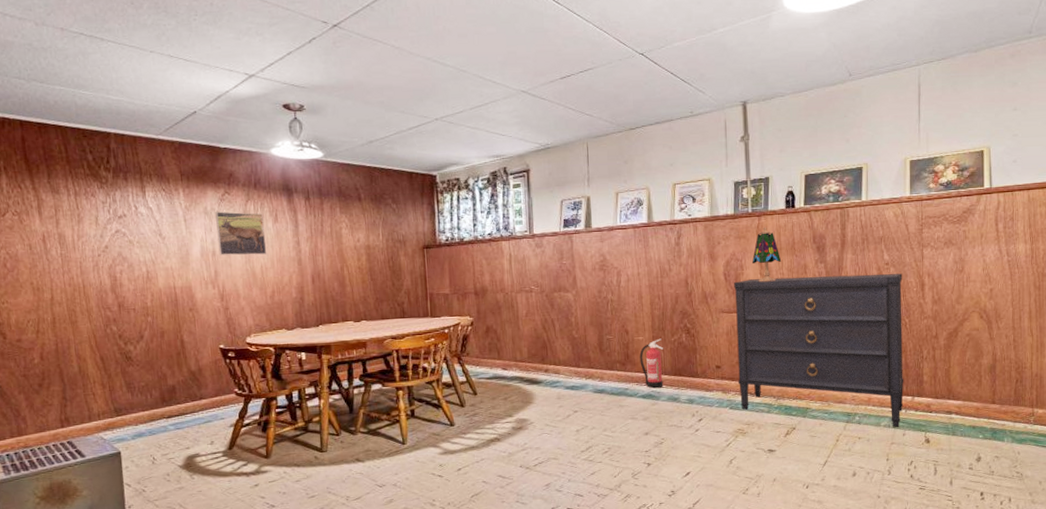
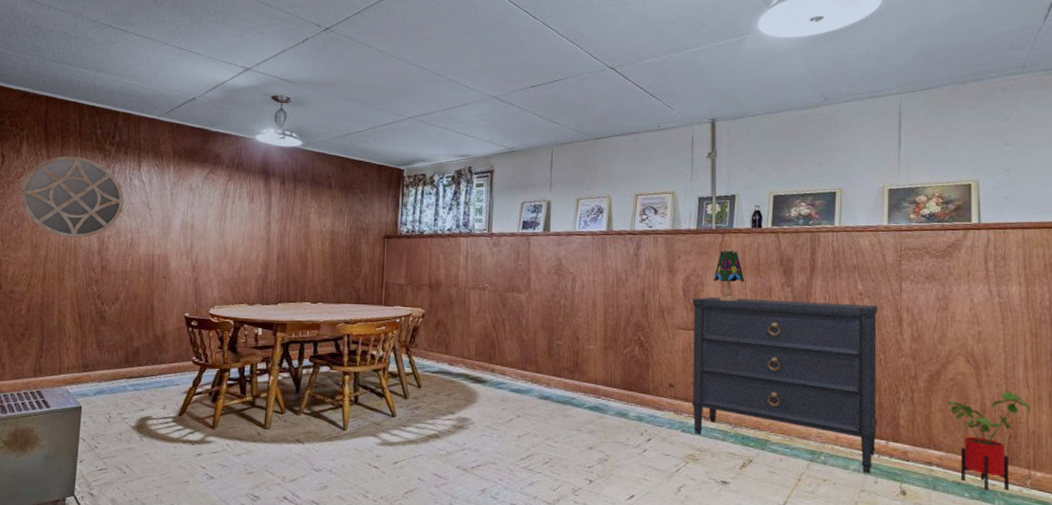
home mirror: none [8,186,132,276] -> present [20,156,124,238]
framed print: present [215,211,267,256] -> none [197,189,241,232]
fire extinguisher: present [639,338,664,389] -> none [589,349,614,401]
house plant: none [963,340,1034,430] -> present [946,391,1031,490]

